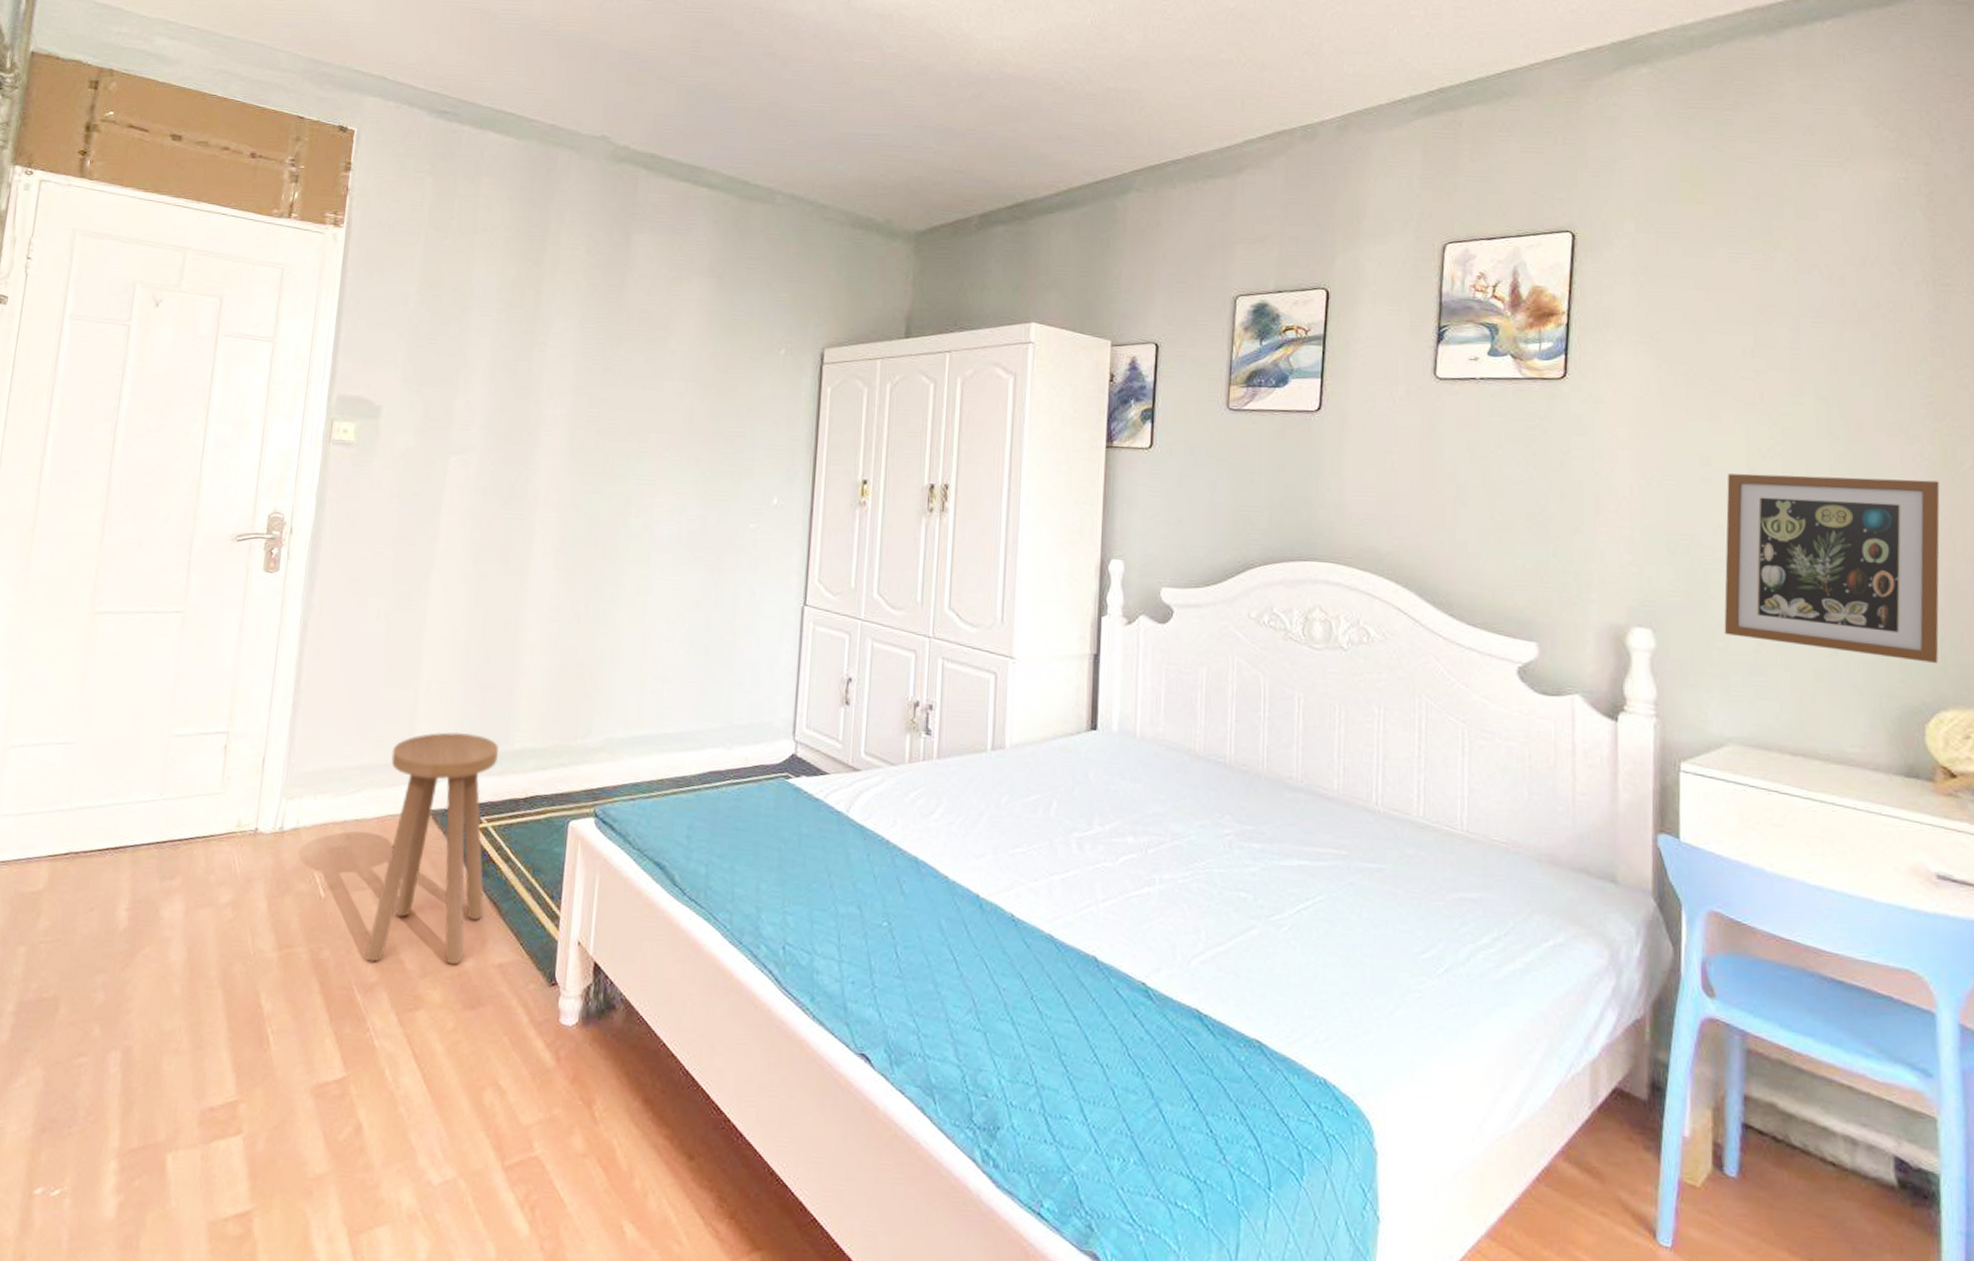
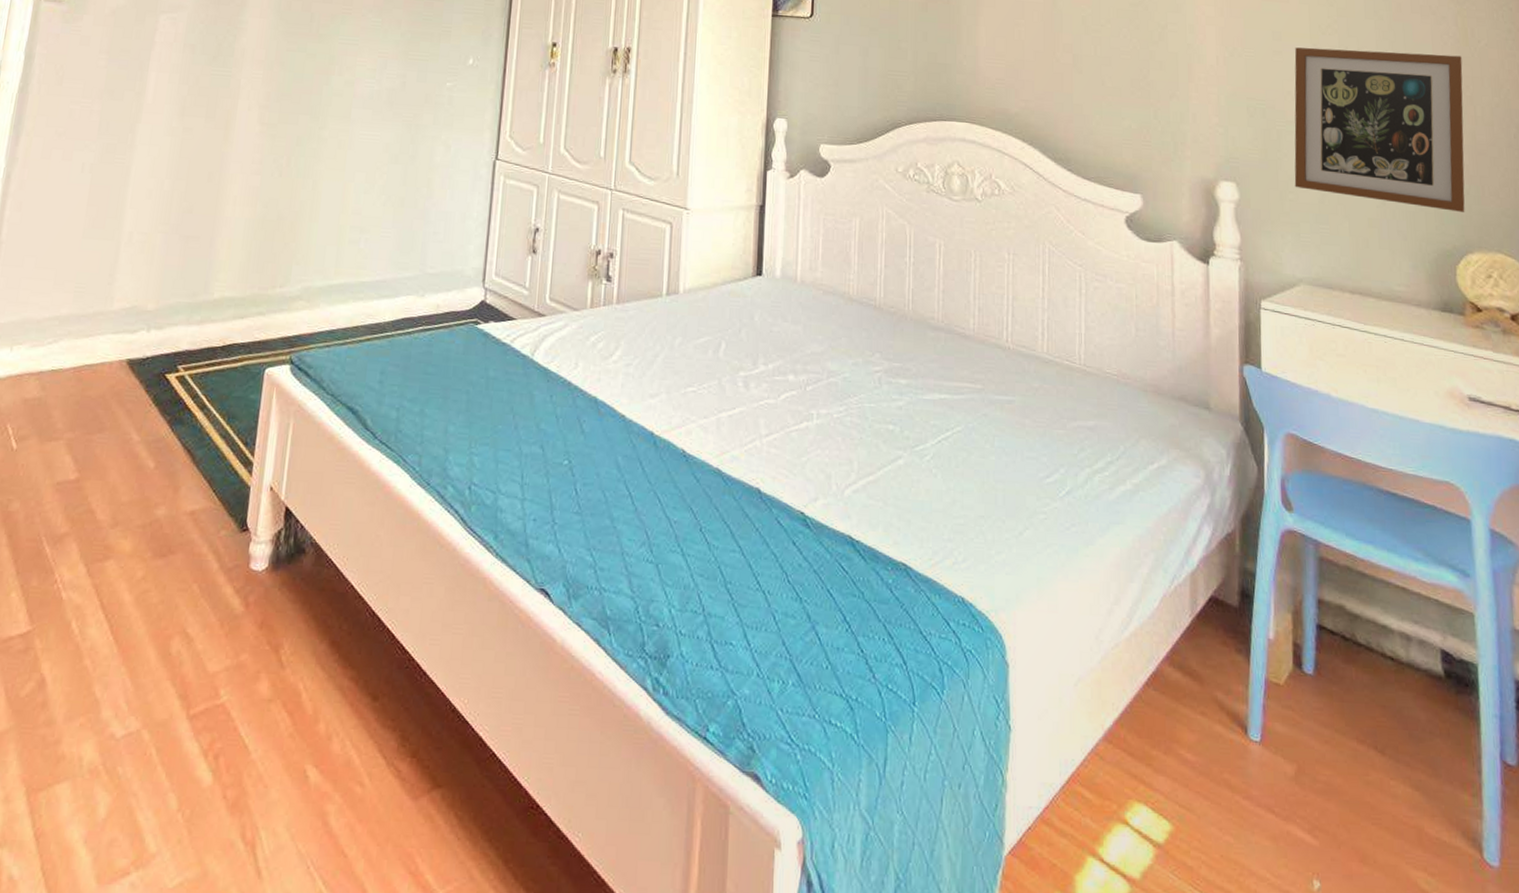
stool: present [365,731,499,965] -> none [56,281,199,514]

